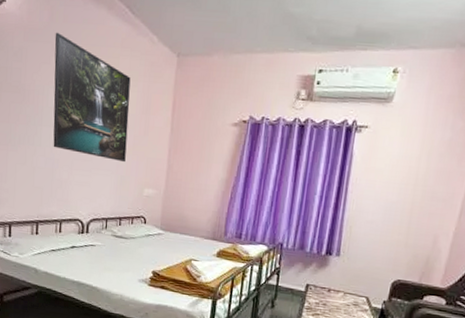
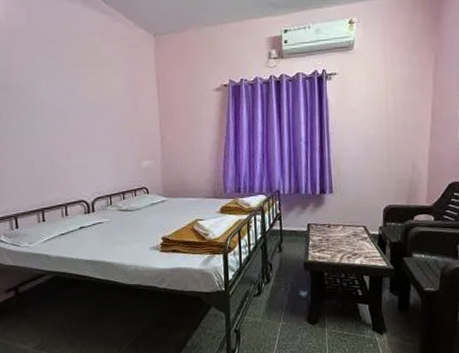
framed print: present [53,32,131,163] -> none [35,29,120,140]

